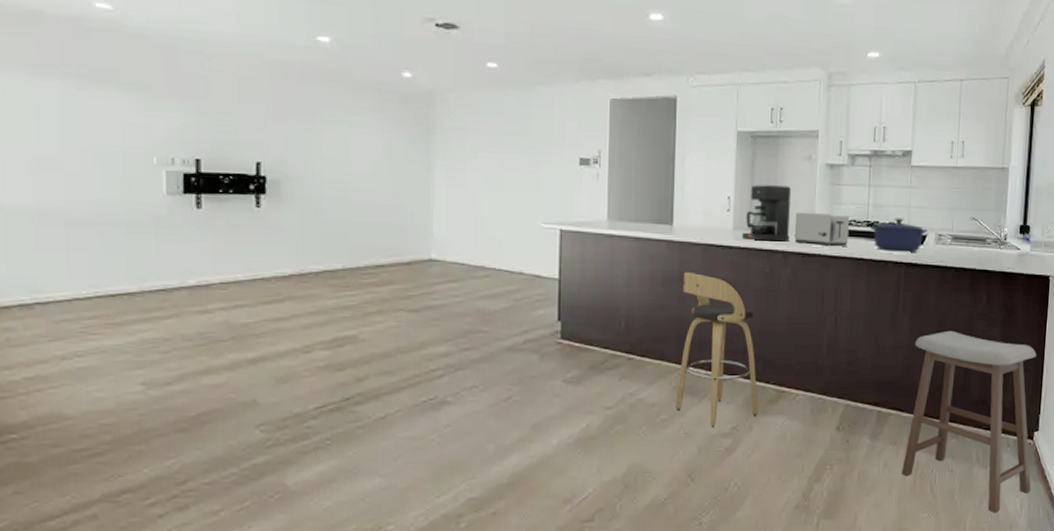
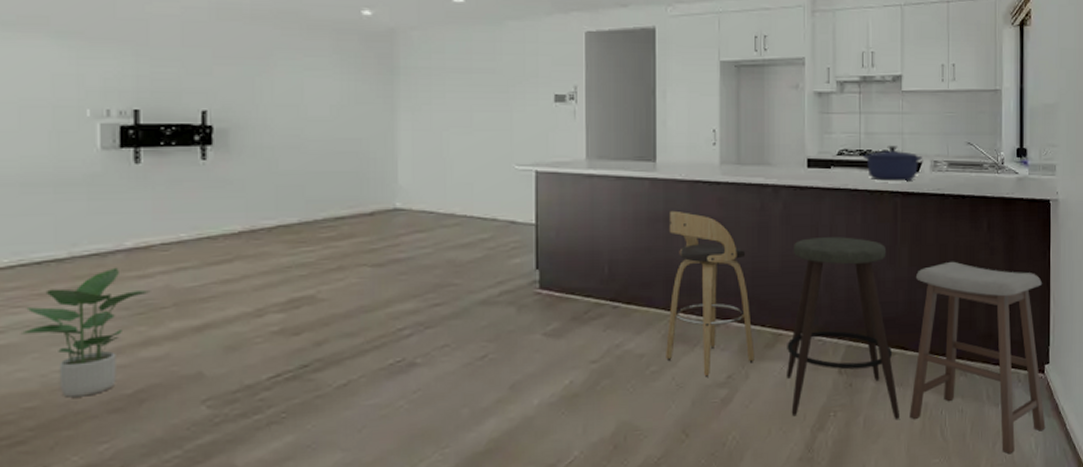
potted plant: none [97,302,211,417] -> present [20,267,151,398]
coffee maker: present [741,185,791,242] -> none [729,116,780,176]
bar stool: none [788,302,892,475] -> present [787,237,899,419]
toaster: present [794,212,850,247] -> none [784,143,842,179]

